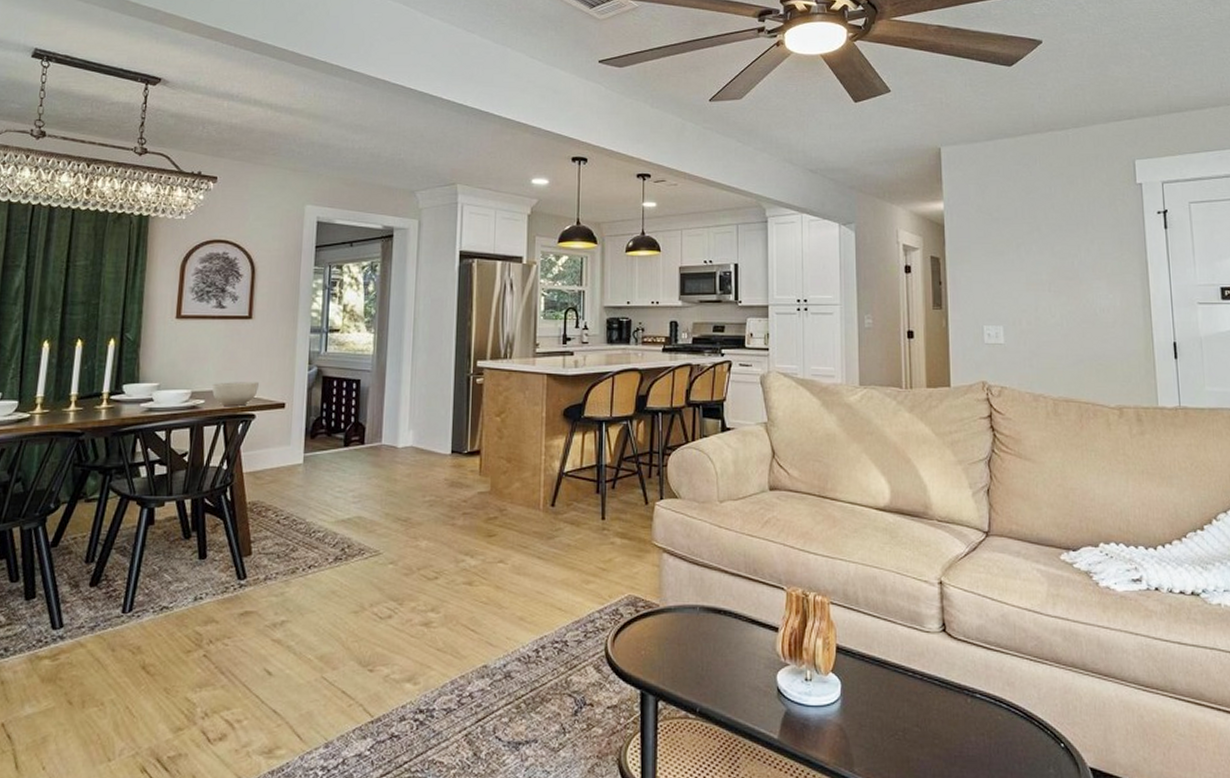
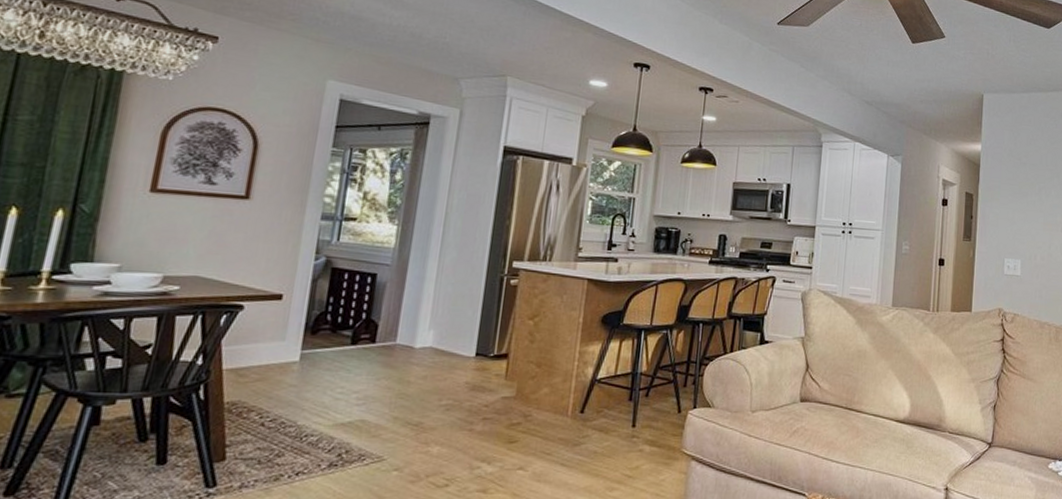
bowl: present [212,382,259,406] -> none [190,267,252,295]

